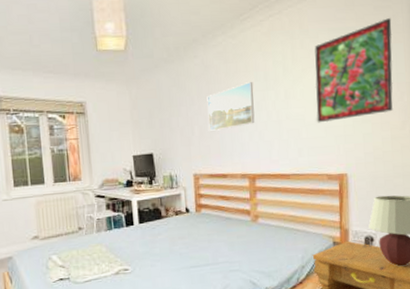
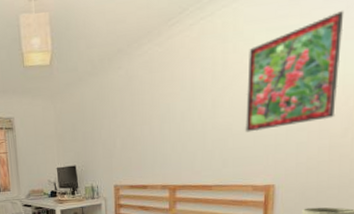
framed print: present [207,81,255,132] -> none [130,91,179,144]

